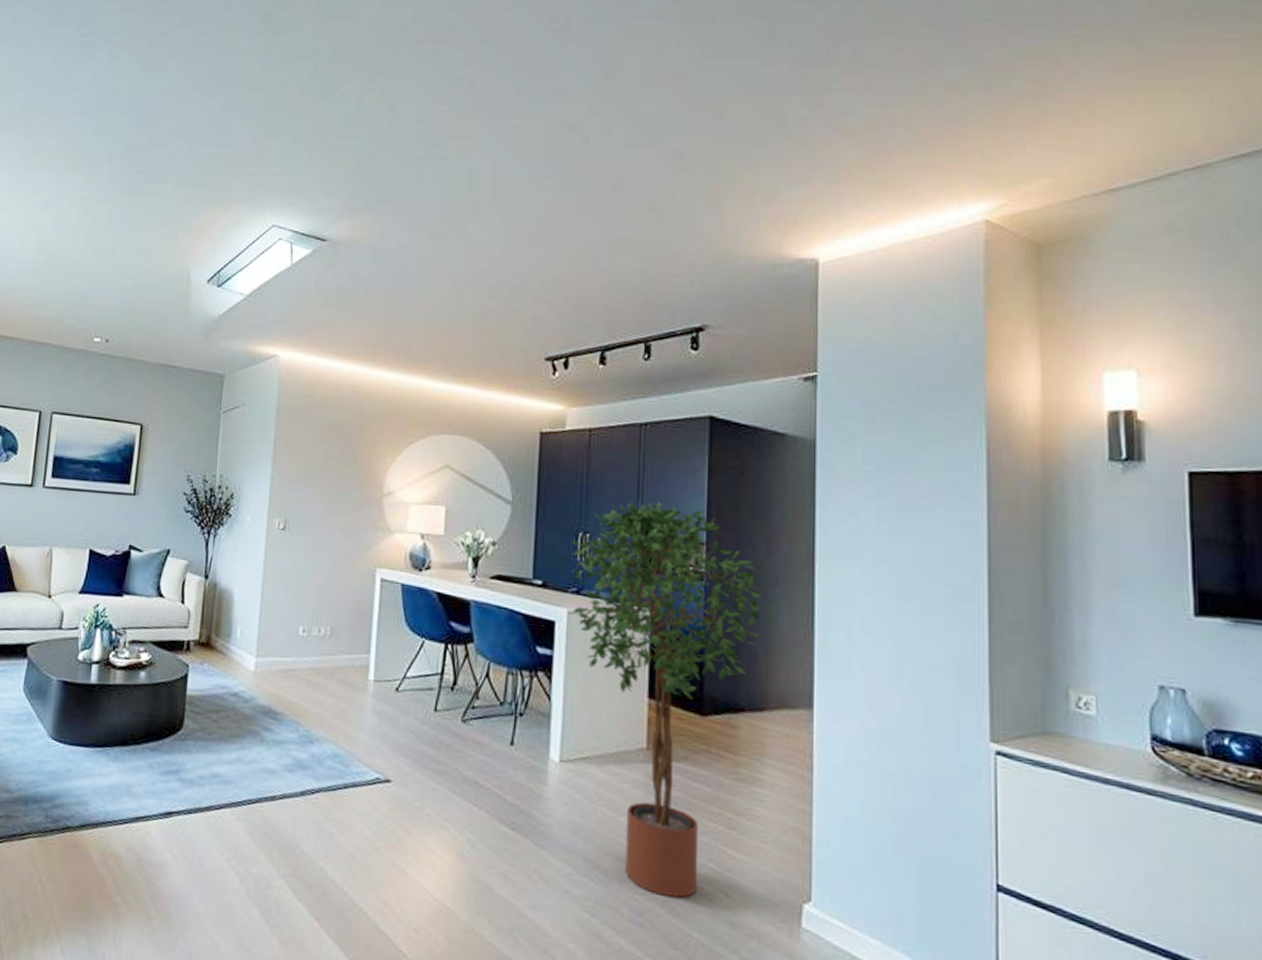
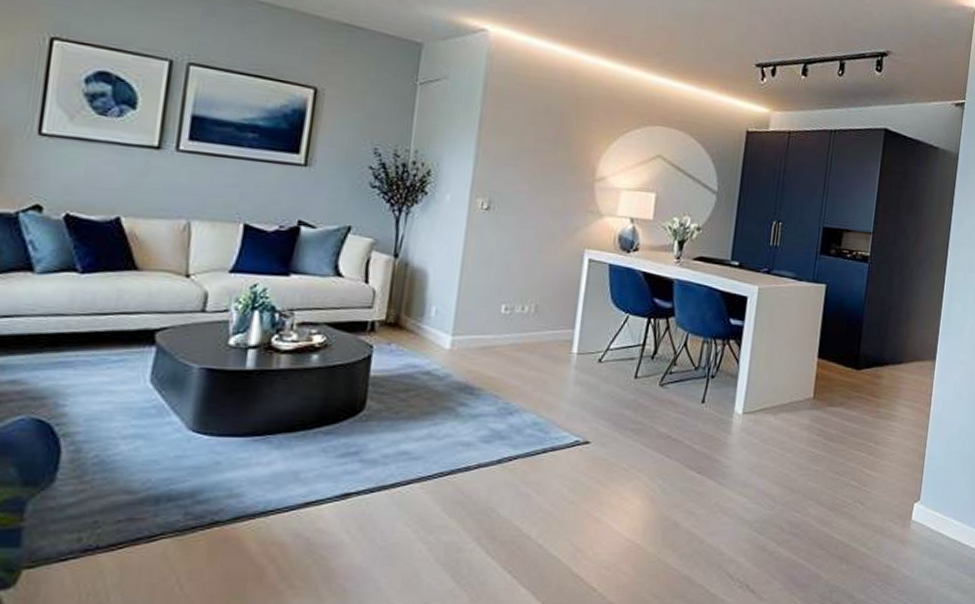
potted tree: present [569,501,761,898] -> none [759,196,909,511]

